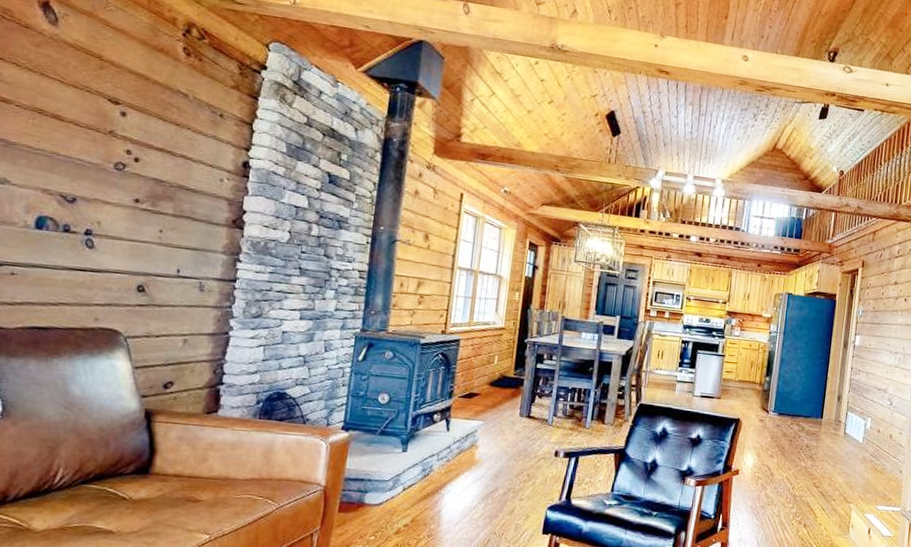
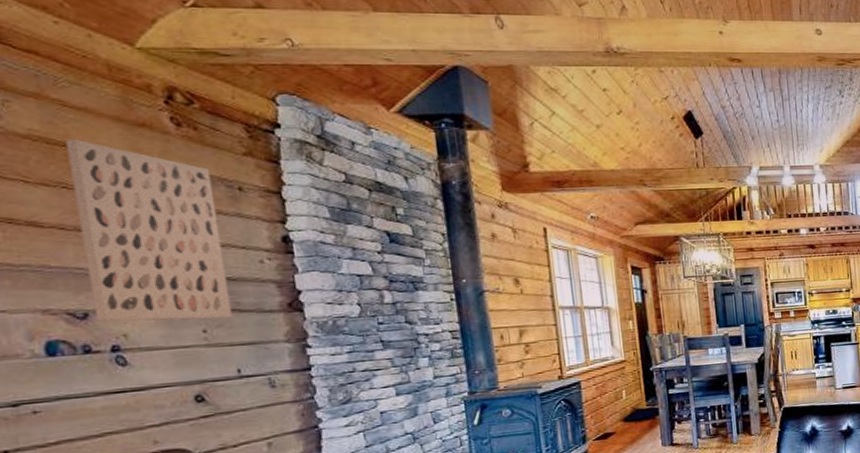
wall art: none [81,52,202,224] -> present [65,139,233,321]

